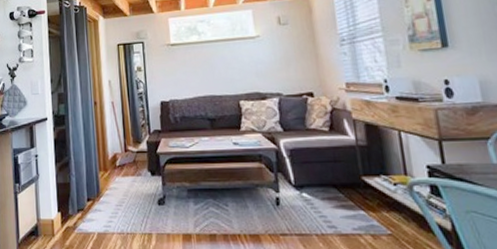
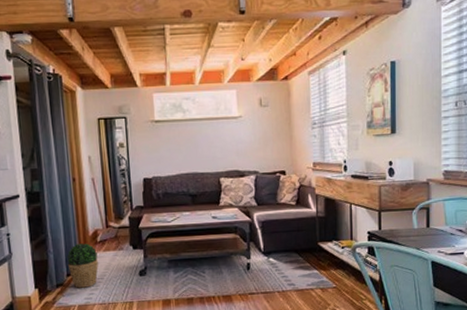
potted plant: none [87,167,117,214] -> present [66,243,99,288]

